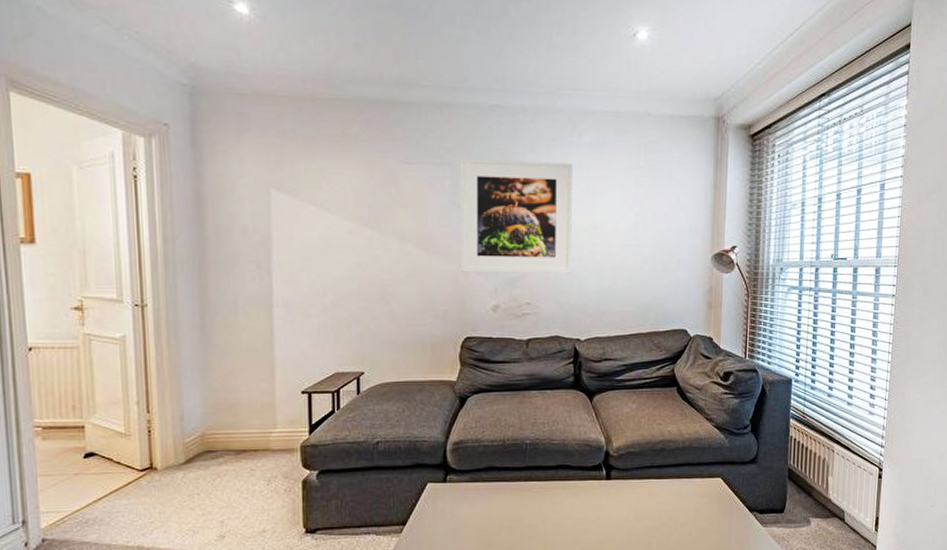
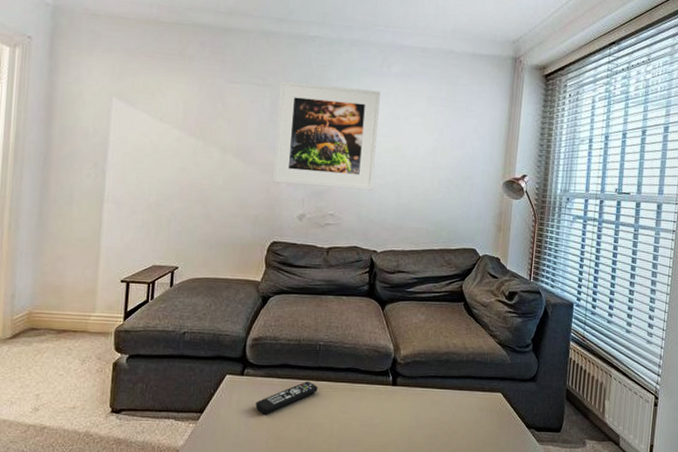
remote control: none [462,482,527,521] -> present [255,381,318,414]

